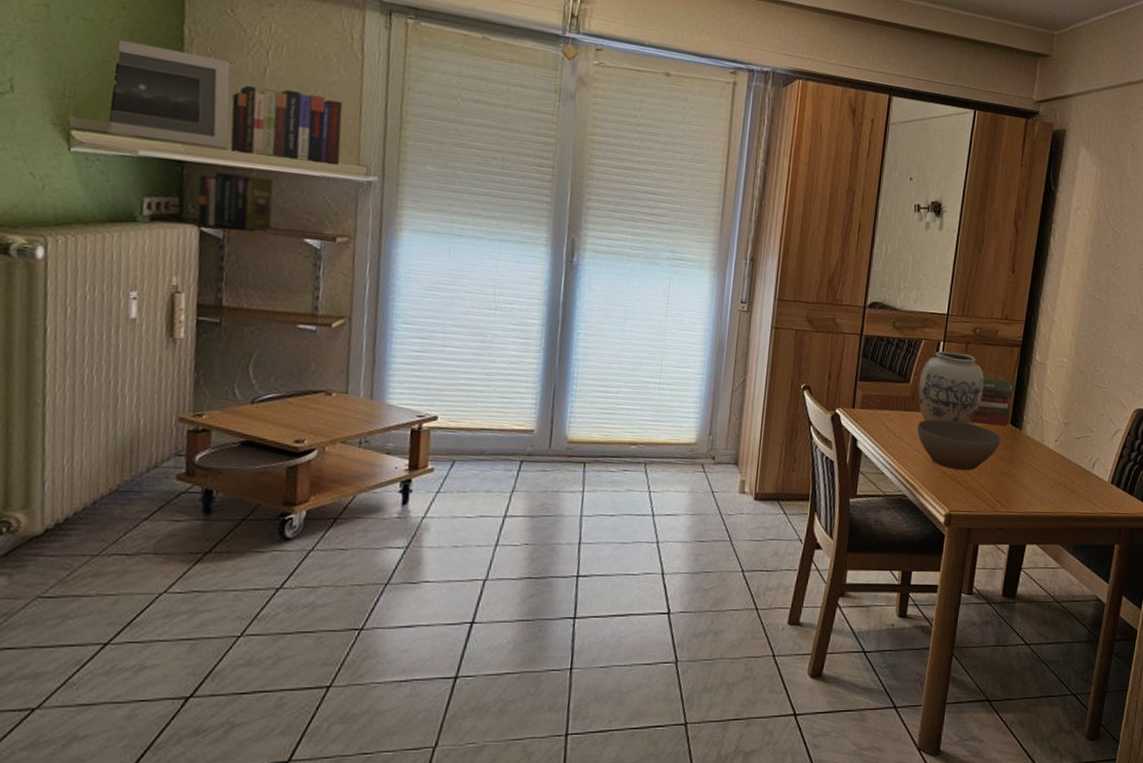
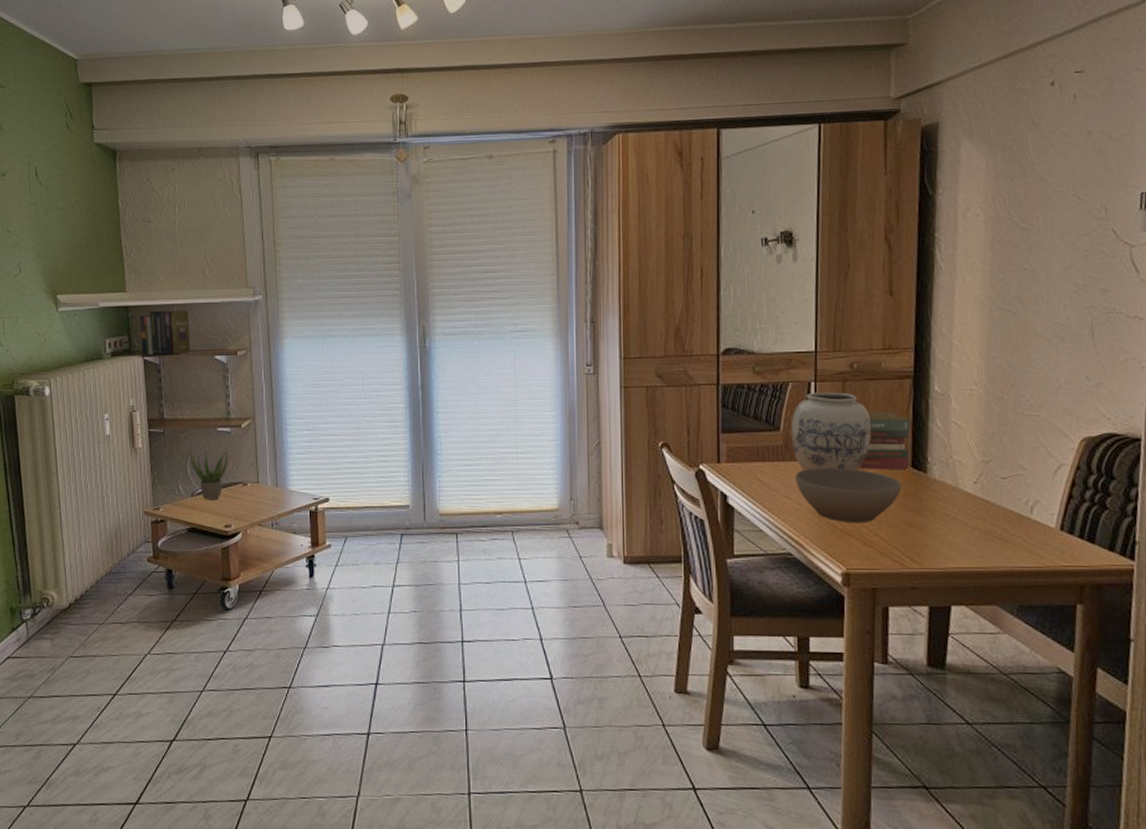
picture frame: present [68,38,231,151] -> none [55,219,156,296]
books: present [230,85,343,166] -> none [155,235,234,294]
potted plant: none [254,343,309,410] -> present [189,446,228,500]

